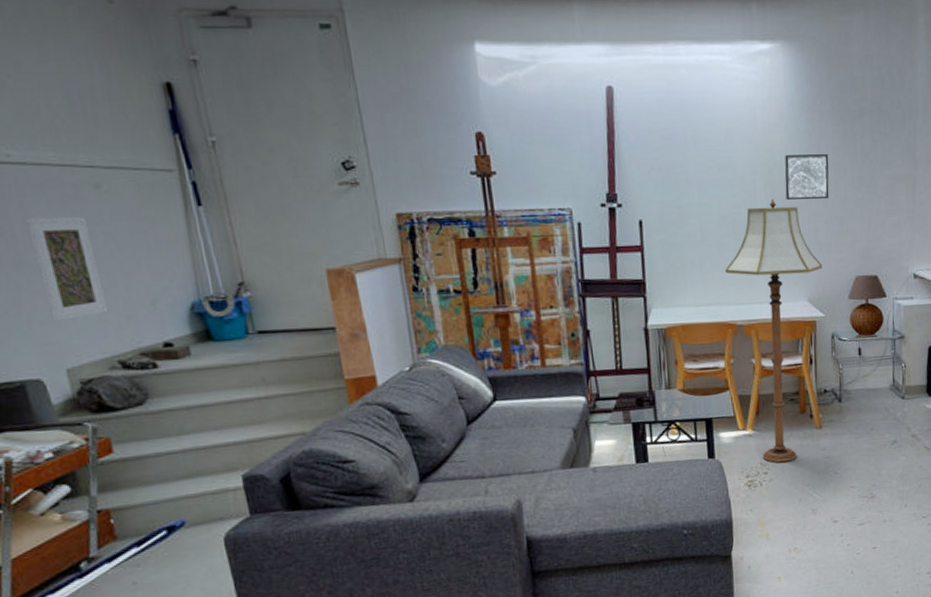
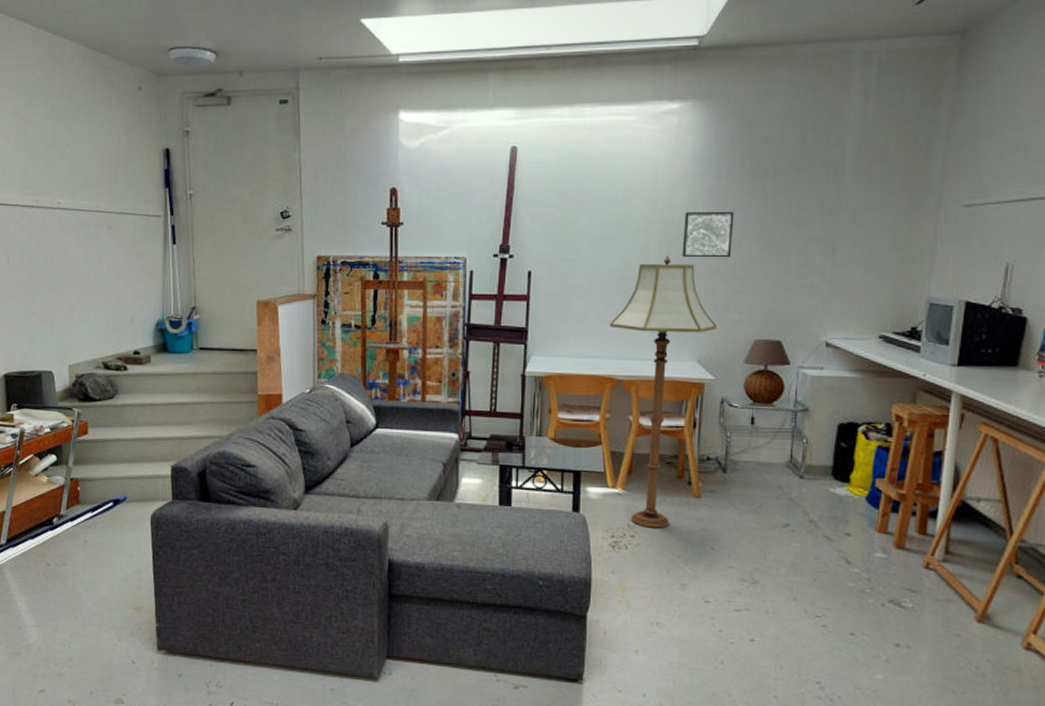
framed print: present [25,216,109,322] -> none [61,249,102,329]

